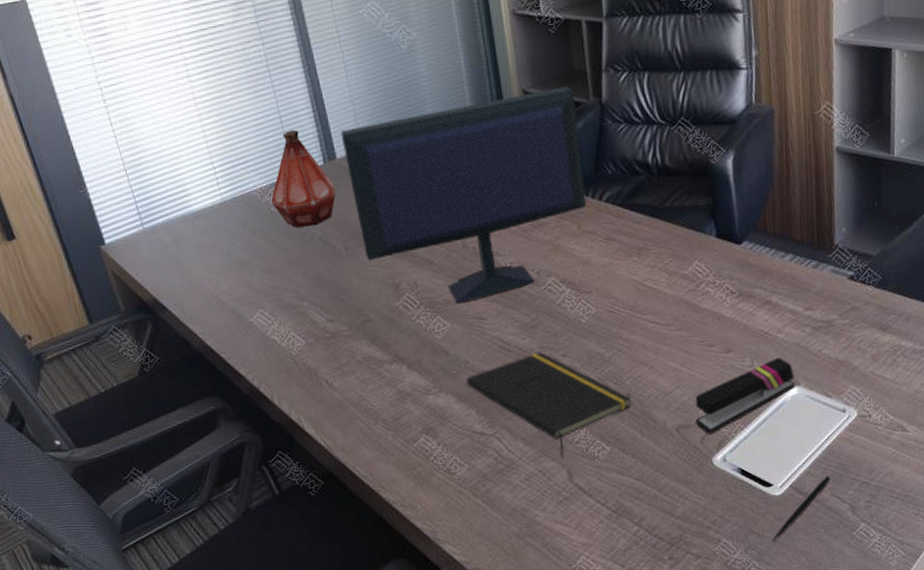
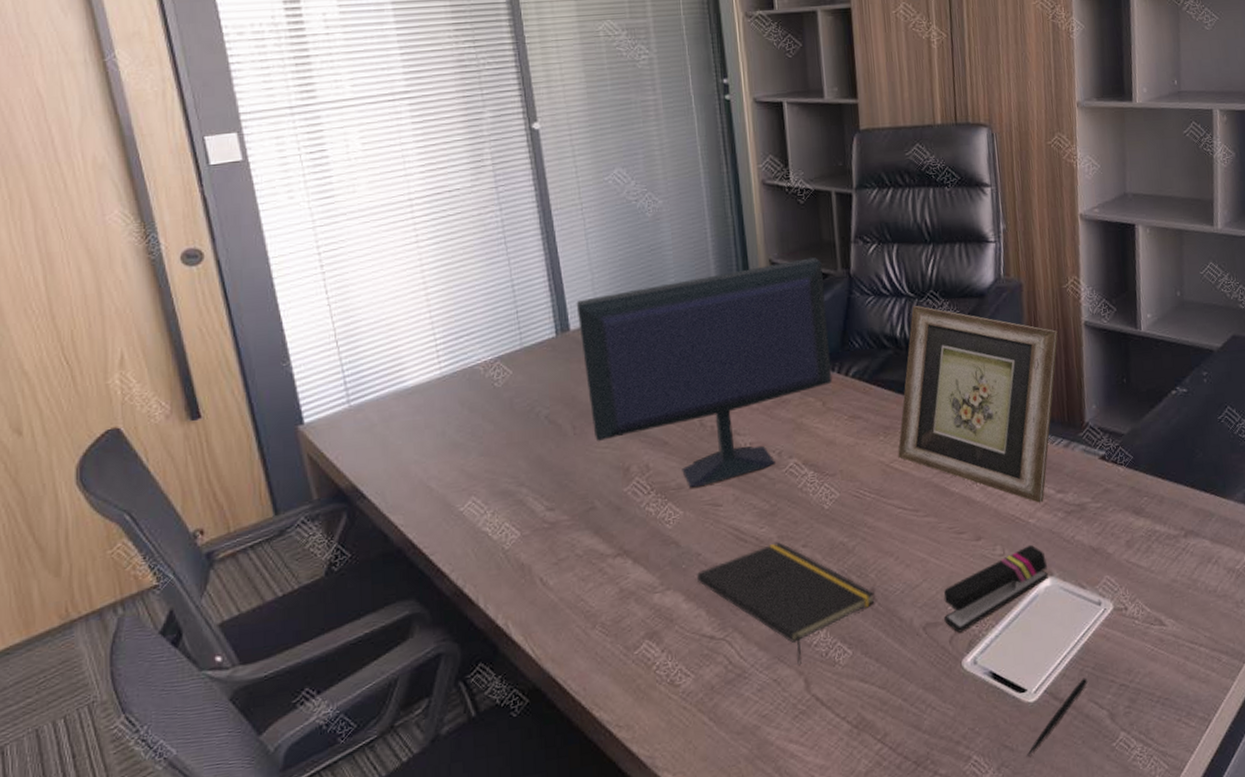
bottle: present [270,129,337,228] -> none [494,299,567,405]
picture frame: none [651,133,810,320] -> present [898,306,1059,503]

